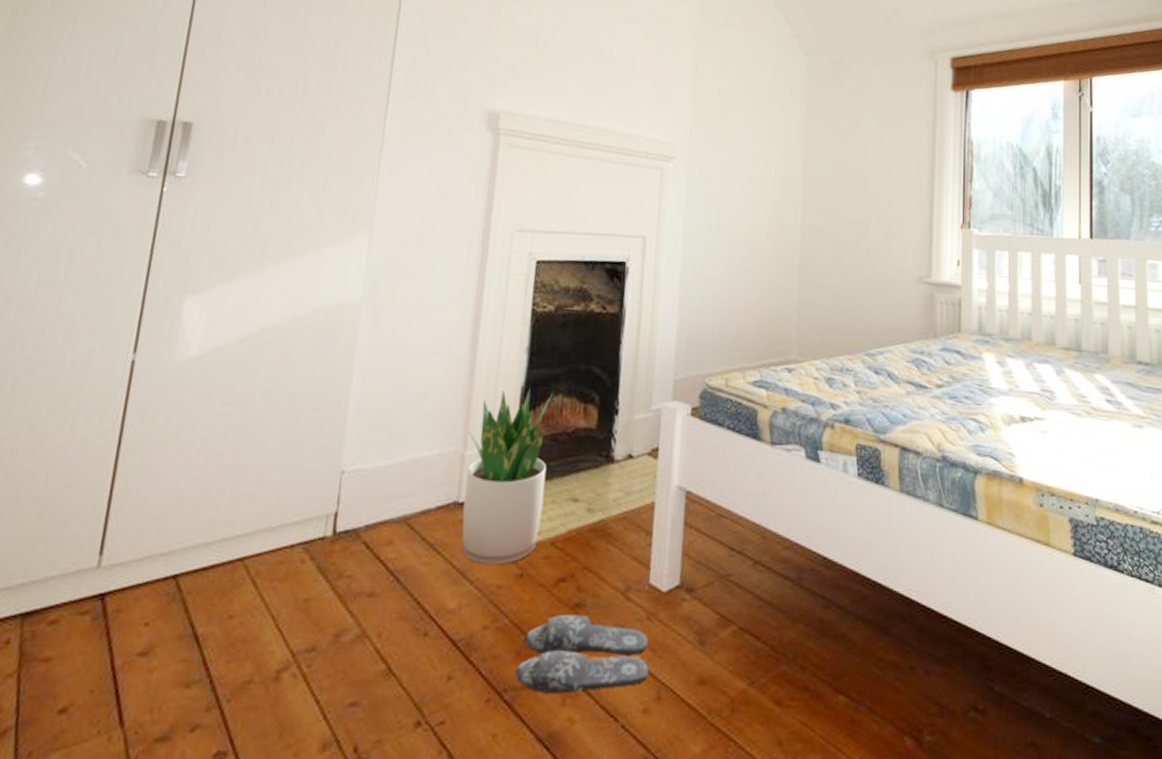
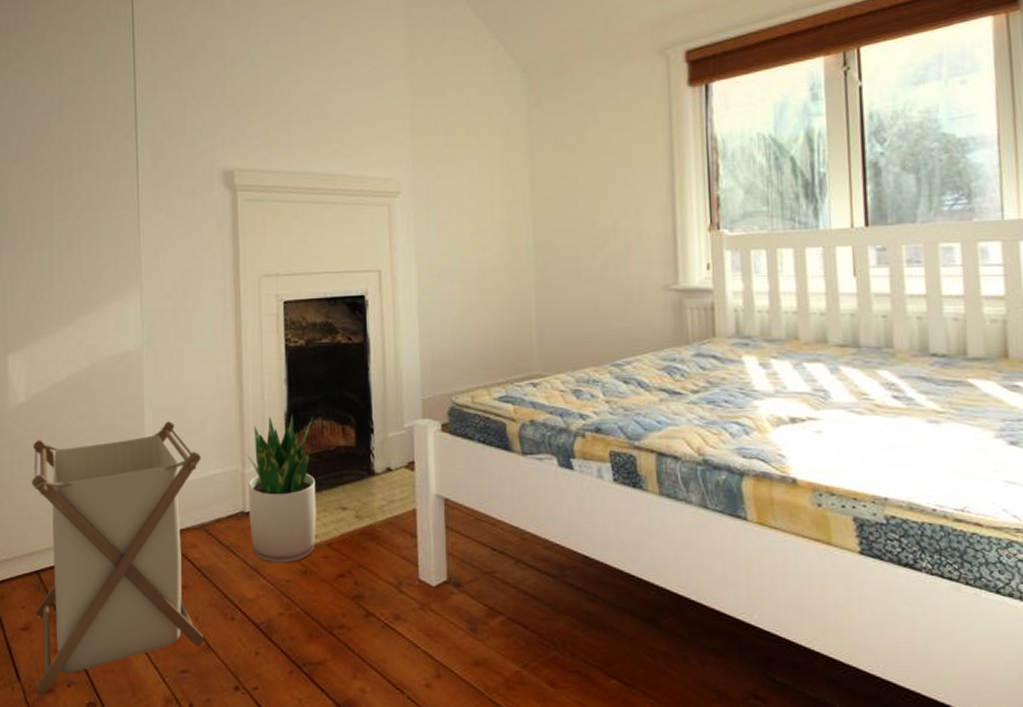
laundry basket: none [142,390,415,746] -> present [32,421,204,696]
slippers: present [515,614,649,693] -> none [311,604,426,669]

